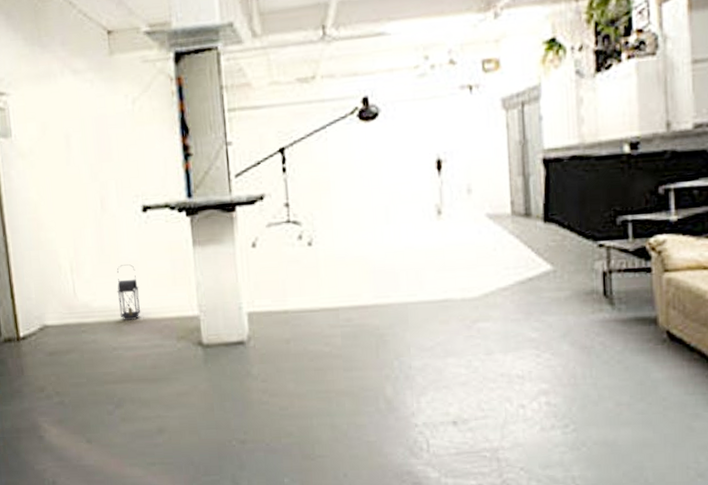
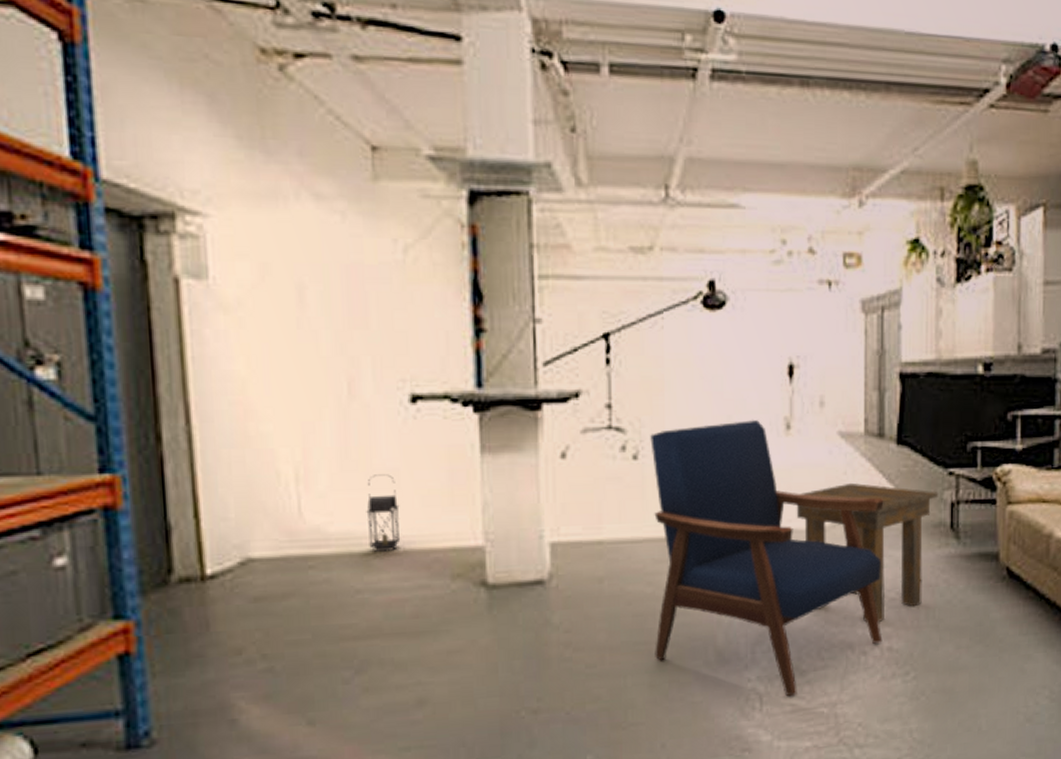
armchair: none [321,208,540,441] -> present [650,419,884,697]
side table: none [450,257,590,379] -> present [796,482,939,622]

